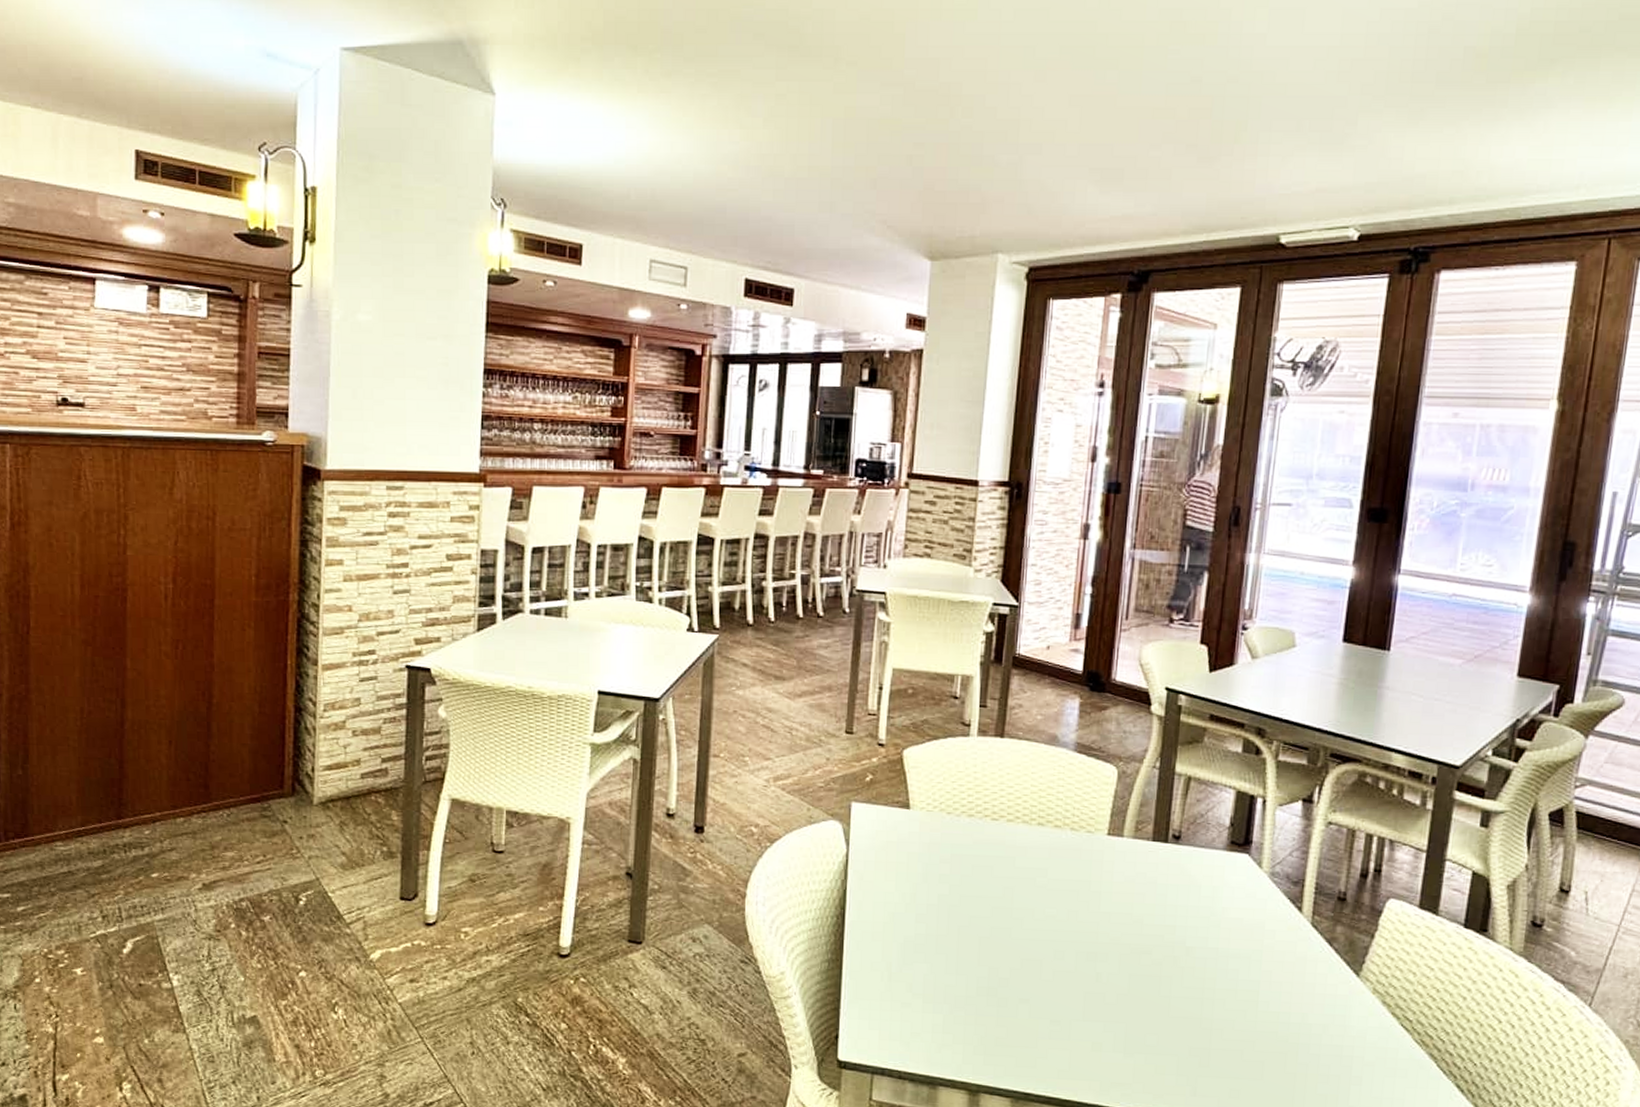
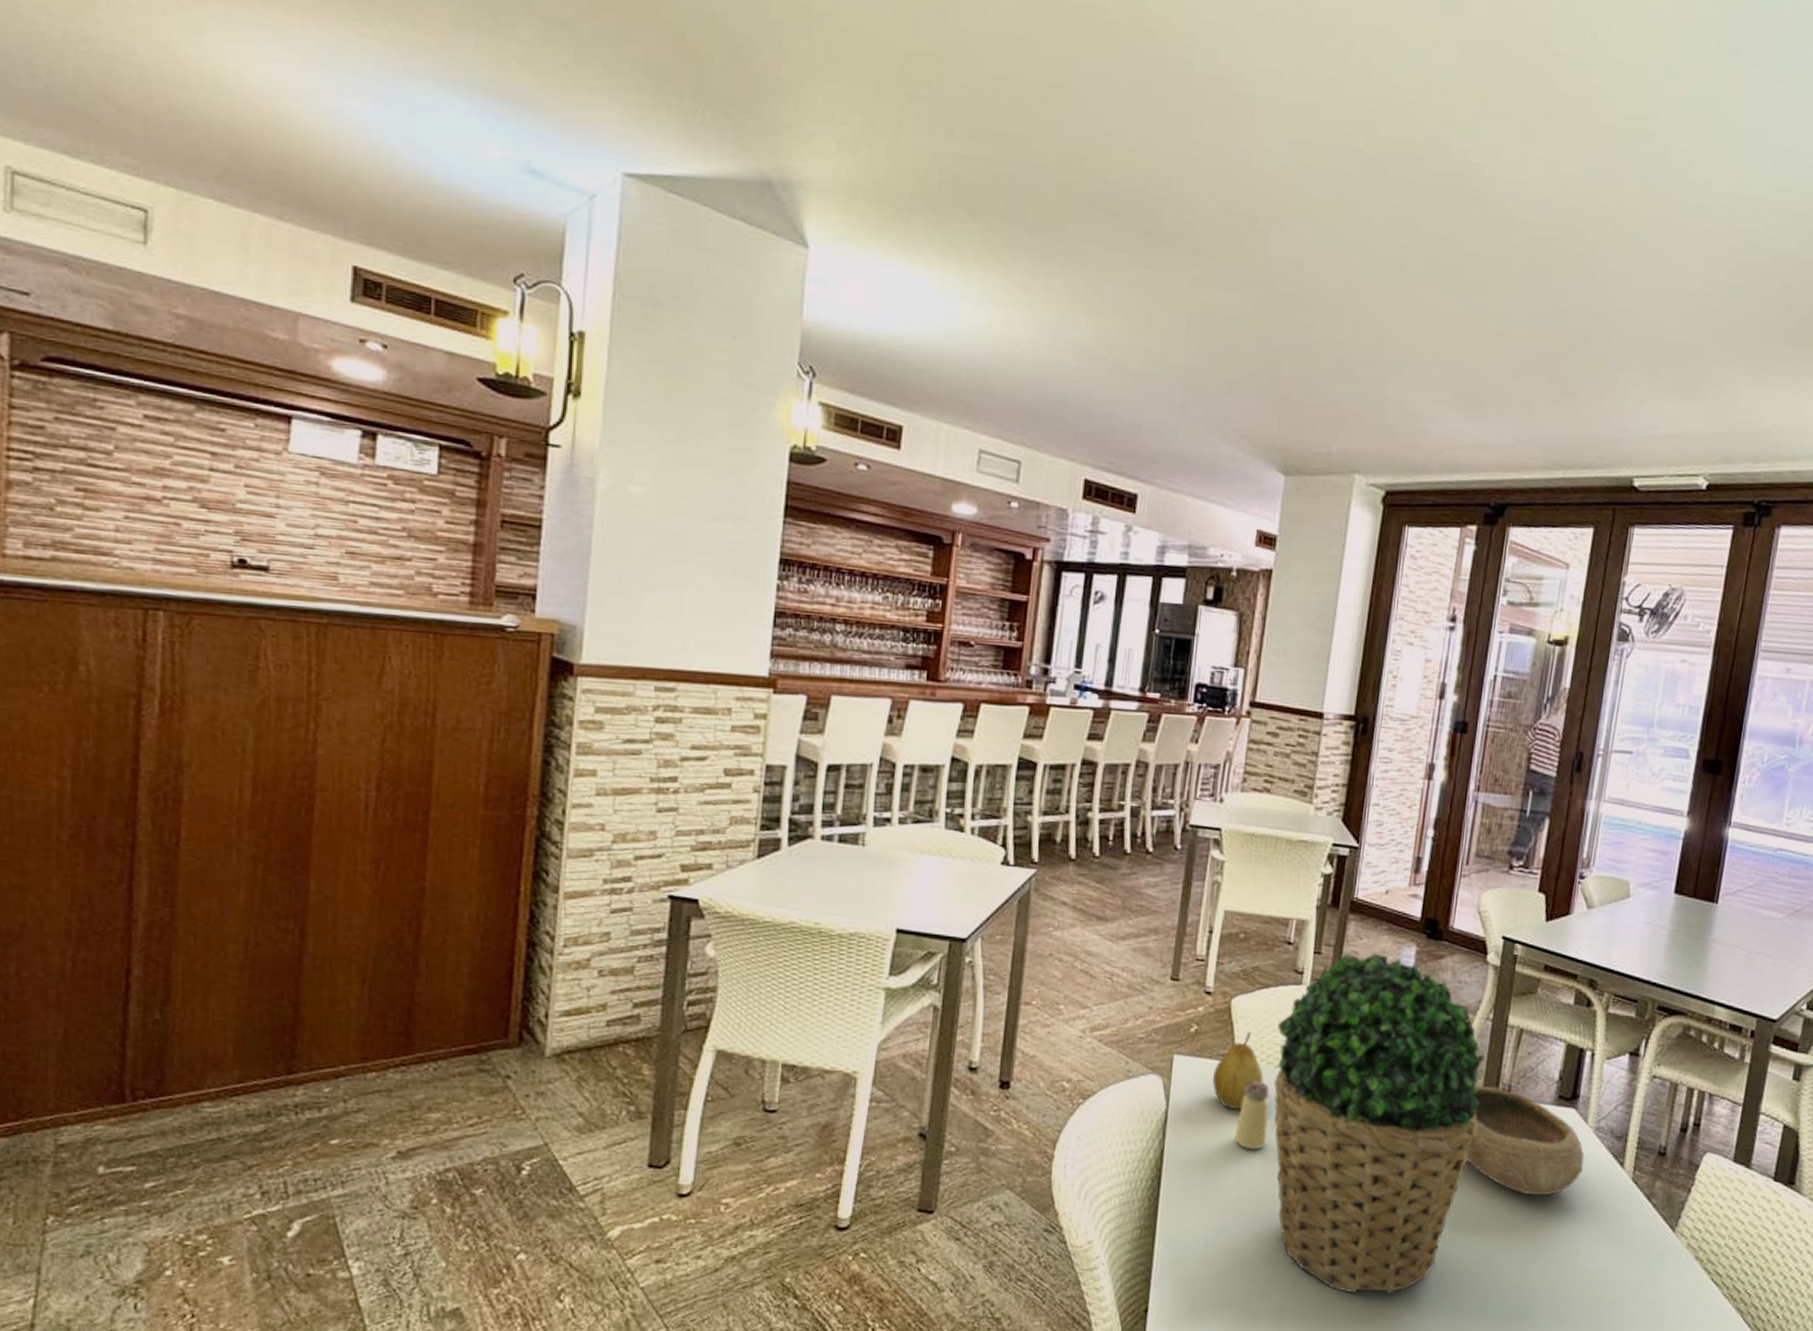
fruit: none [888,781,937,853] -> present [1212,1032,1264,1110]
saltshaker: none [911,825,944,891] -> present [1234,1080,1270,1150]
potted plant: none [947,705,1153,1029] -> present [1274,953,1485,1294]
bowl: none [1139,832,1260,939] -> present [1466,1086,1585,1196]

